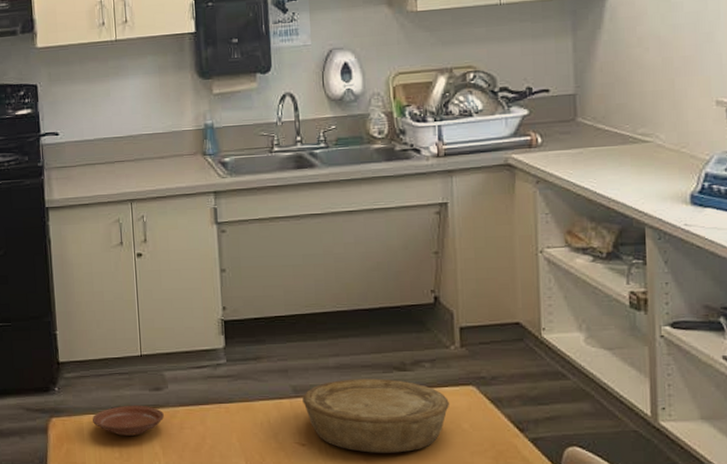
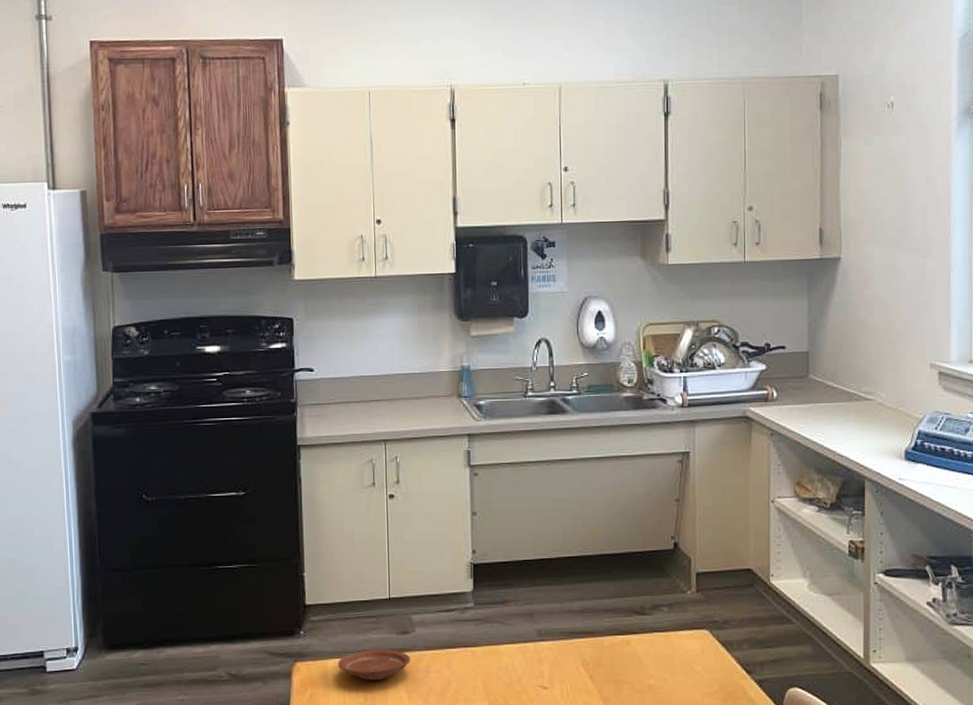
bowl: present [302,378,450,453] -> none [547,622,685,695]

